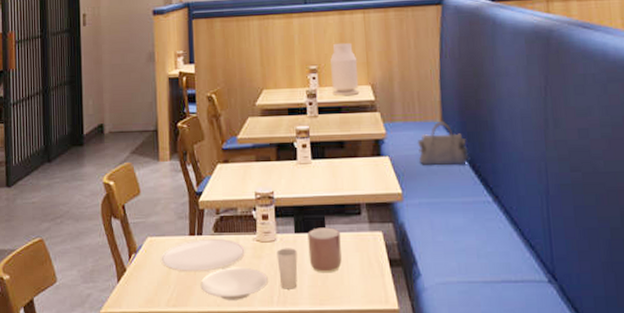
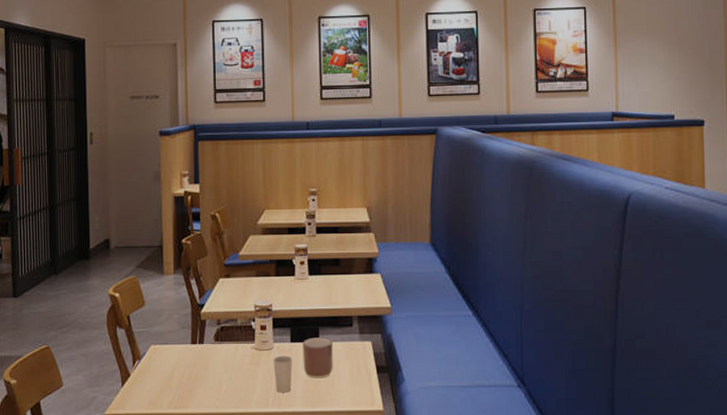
plate: present [161,238,245,272] -> none [164,346,244,378]
saucer: present [200,267,269,300] -> none [201,373,265,403]
water jug: present [329,42,360,97] -> none [329,167,356,218]
shoulder bag: present [417,120,469,166] -> none [407,242,453,283]

